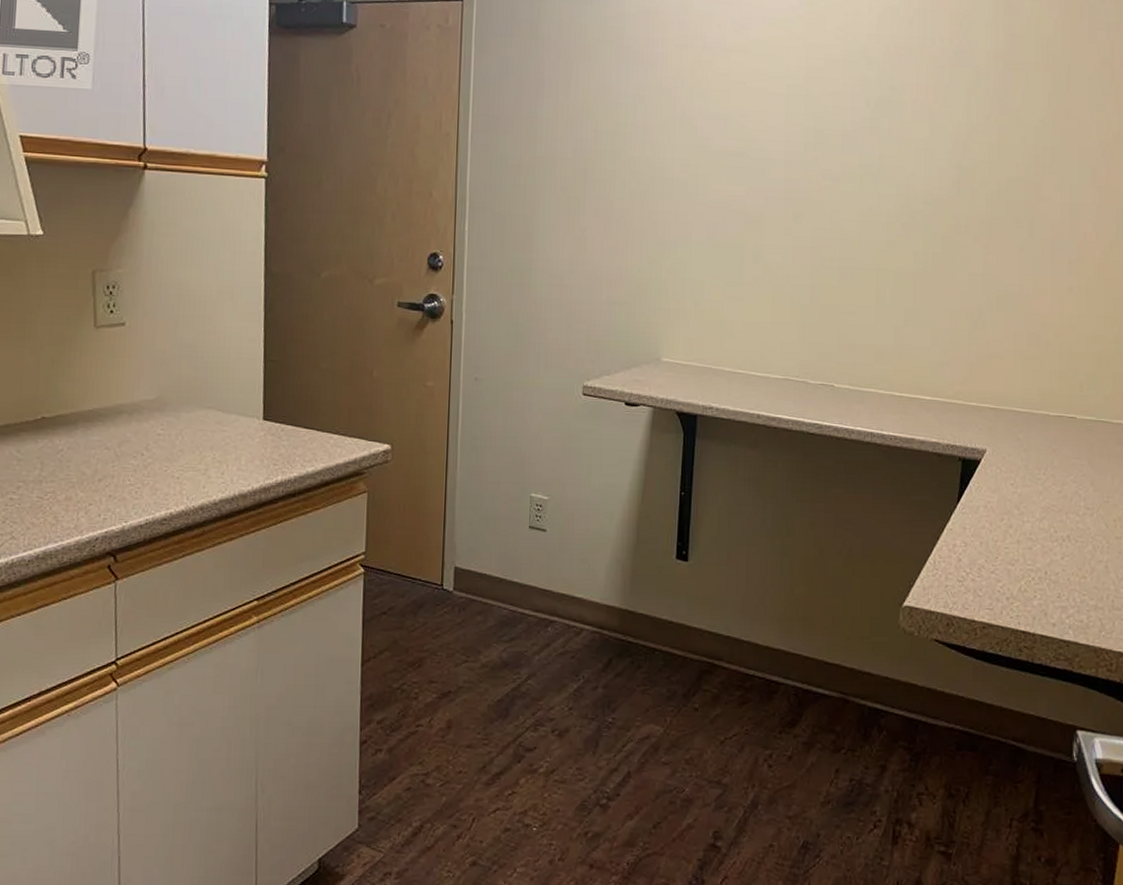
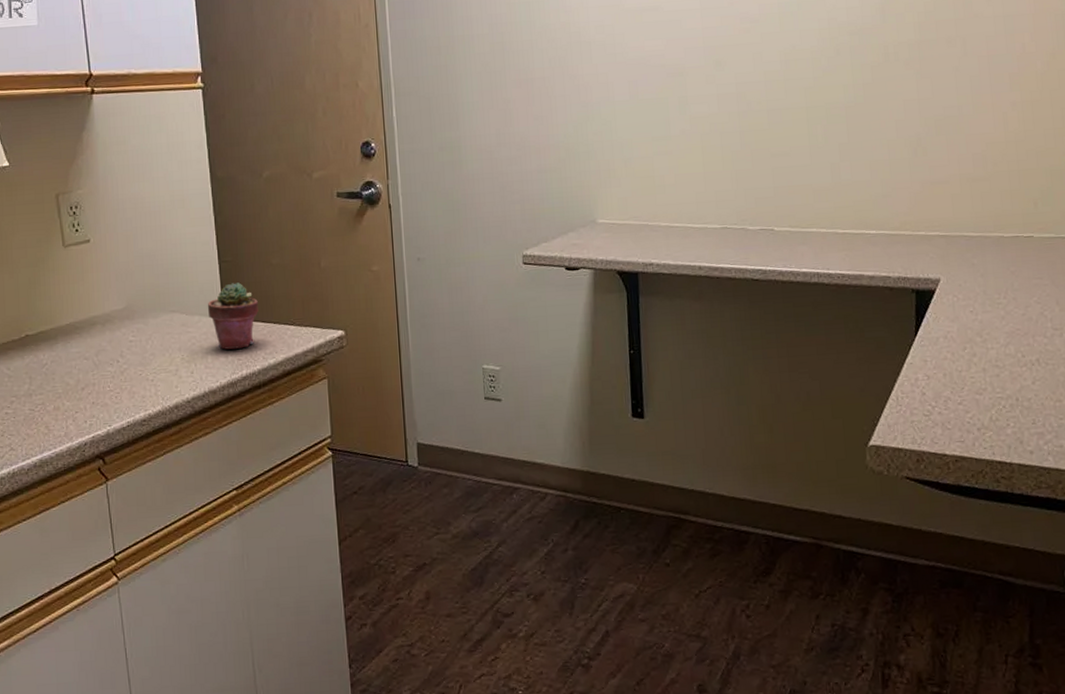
potted succulent: none [246,384,302,453] -> present [207,282,258,350]

